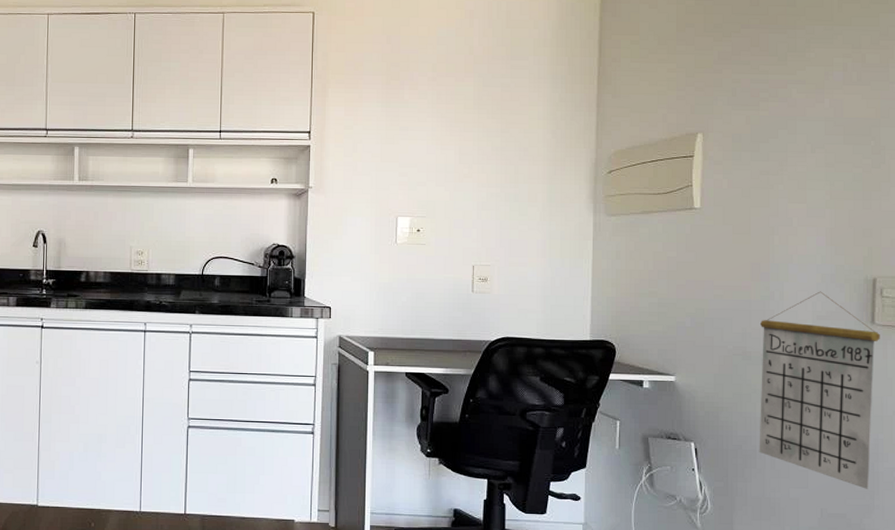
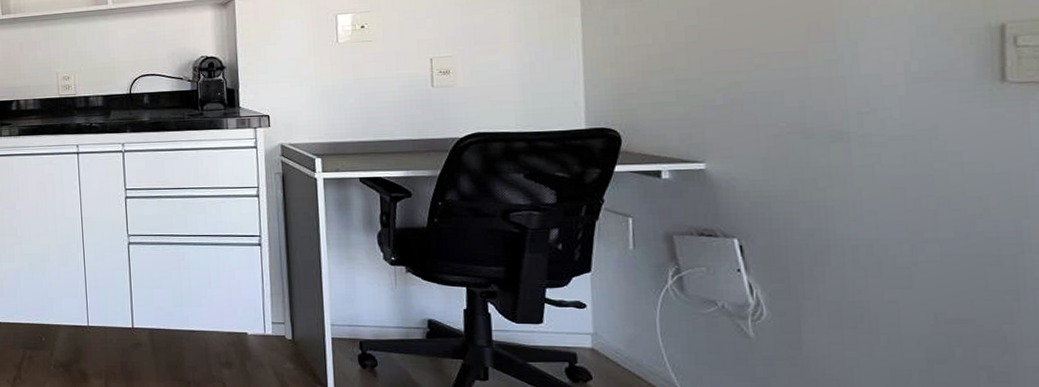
calendar: present [759,291,880,489] -> none [824,47,1017,288]

